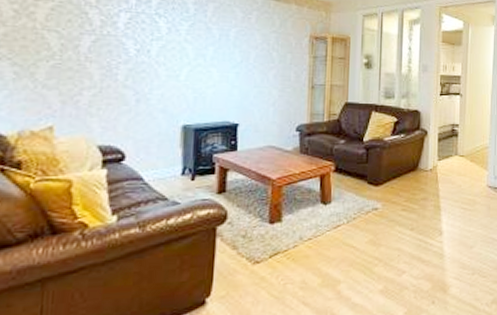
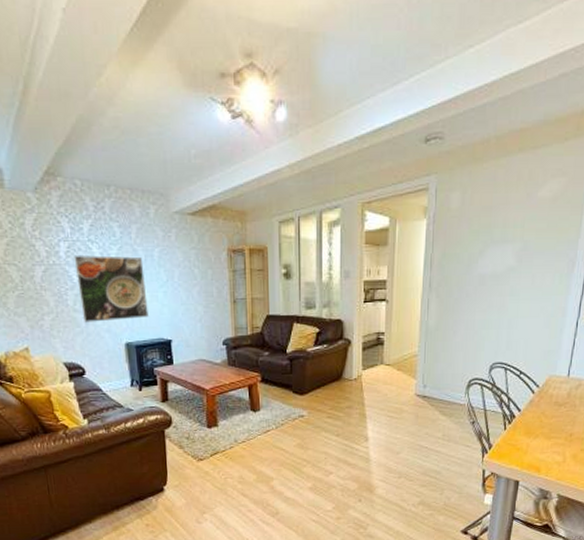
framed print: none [133,28,217,101] -> present [74,255,149,322]

